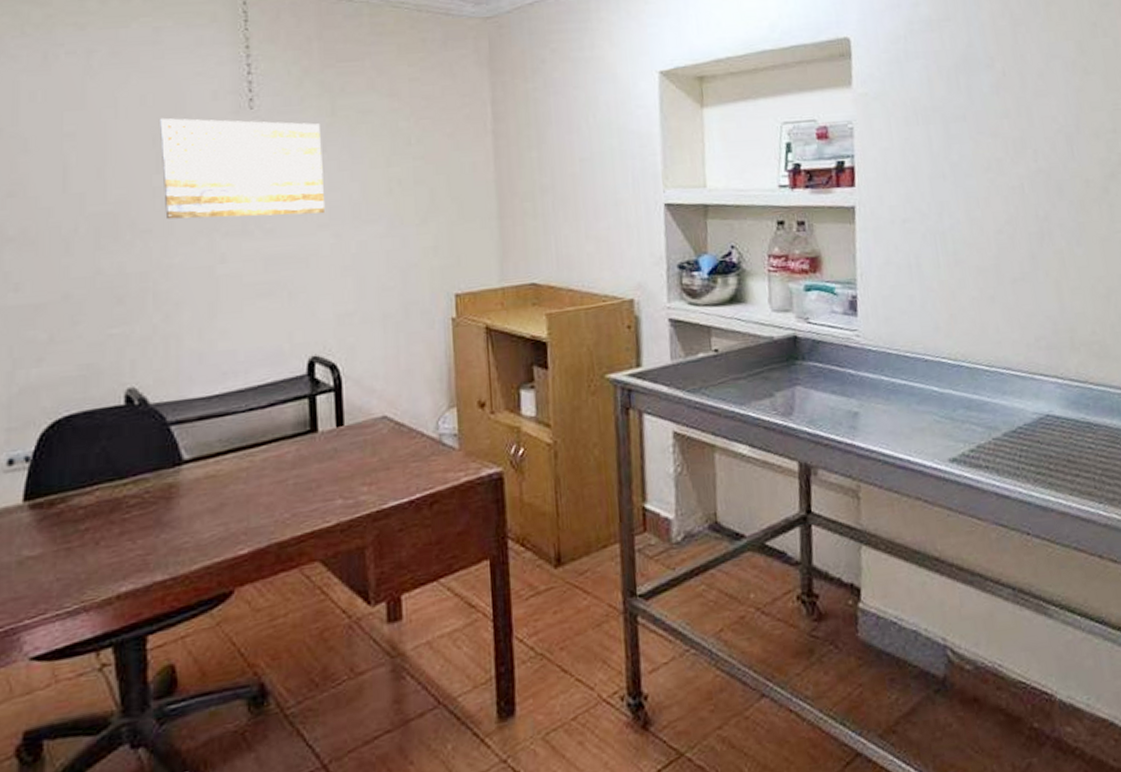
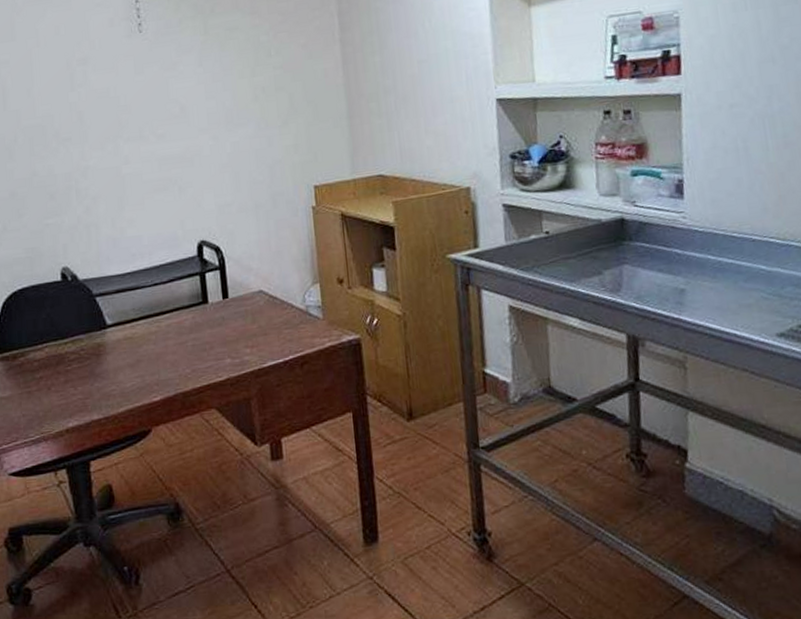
wall art: present [159,118,326,220] -> none [70,41,205,129]

